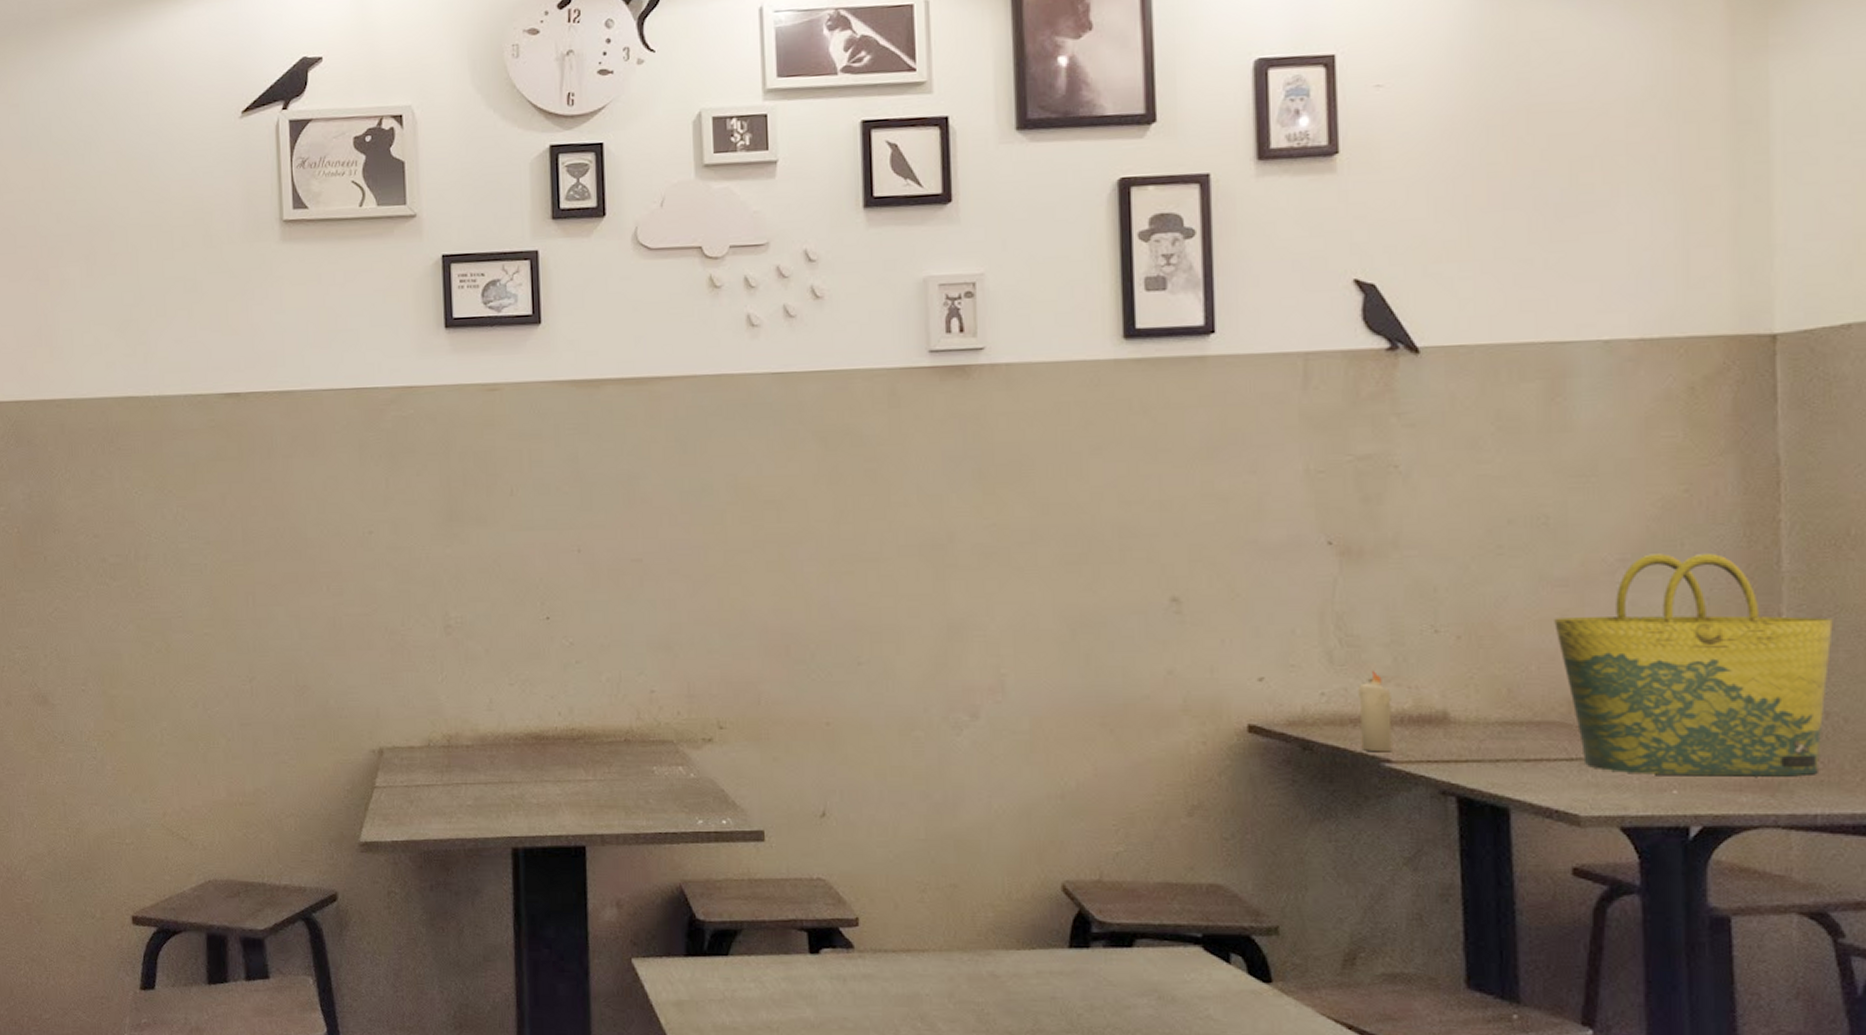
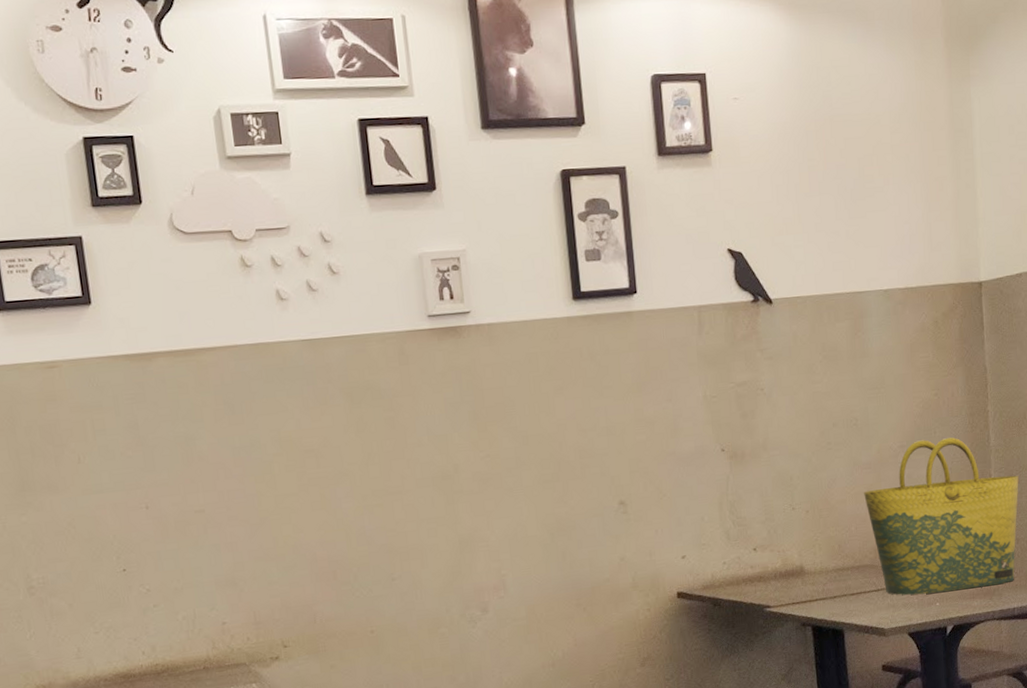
candle: present [1358,671,1392,752] -> none [747,542,771,602]

